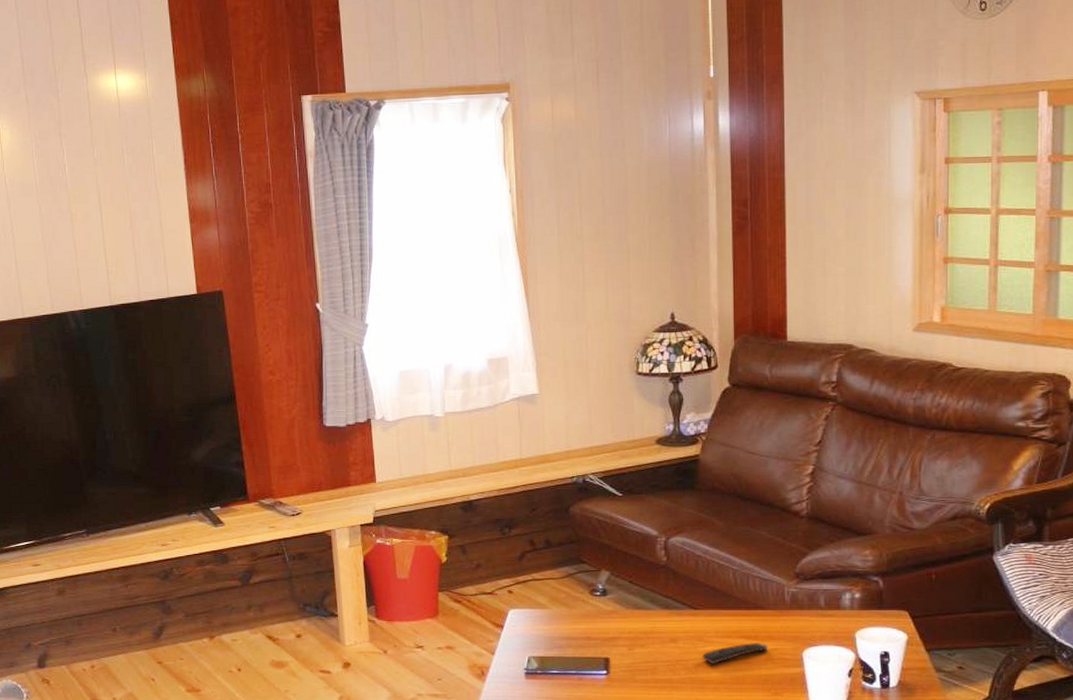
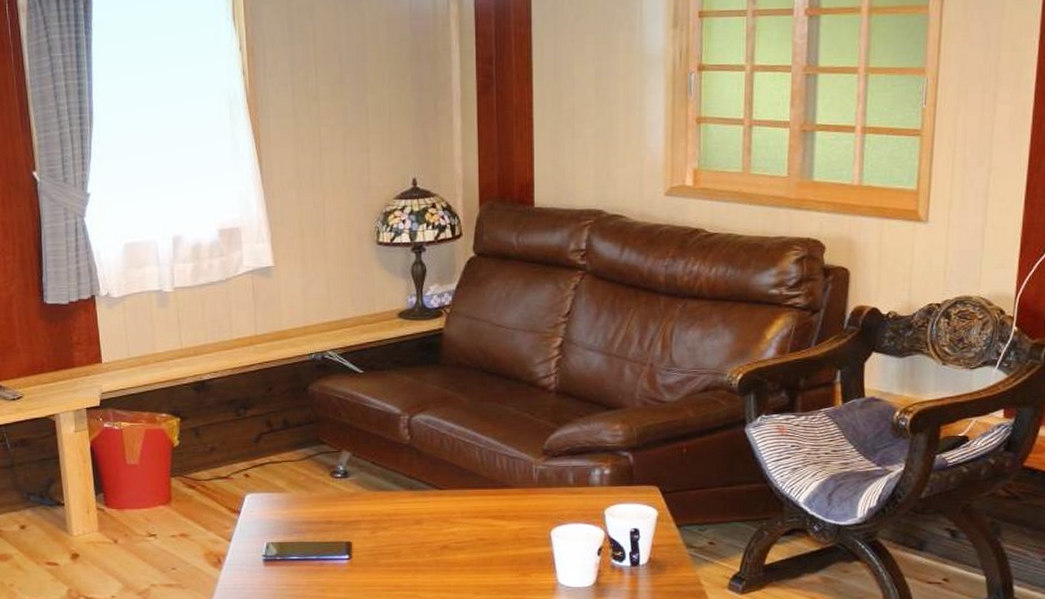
remote control: present [702,643,768,665] -> none [447,523,516,547]

